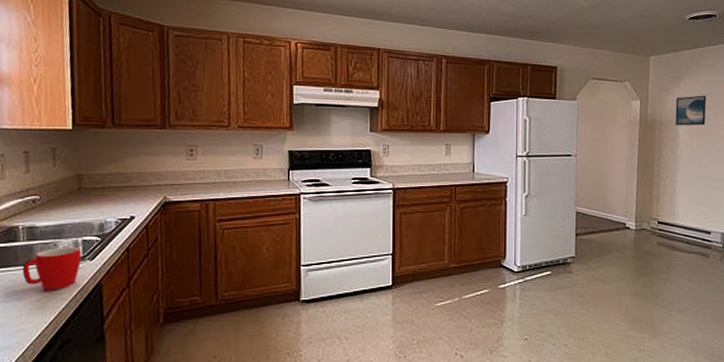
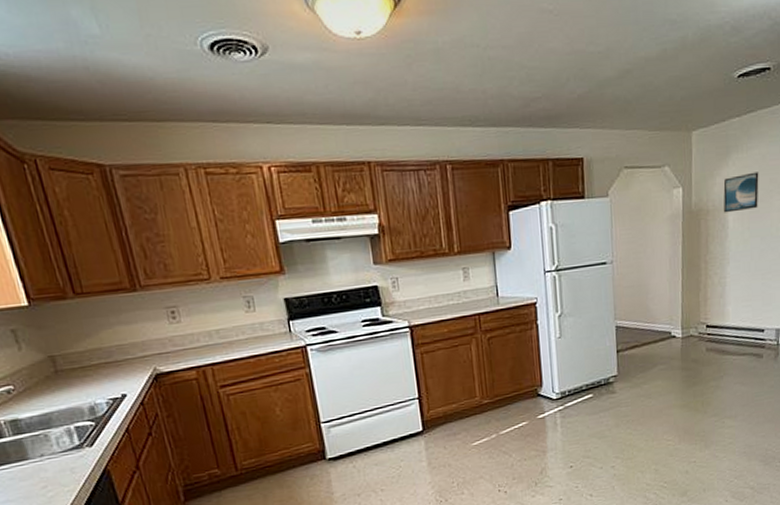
mug: present [22,247,82,290] -> none [16,434,81,484]

